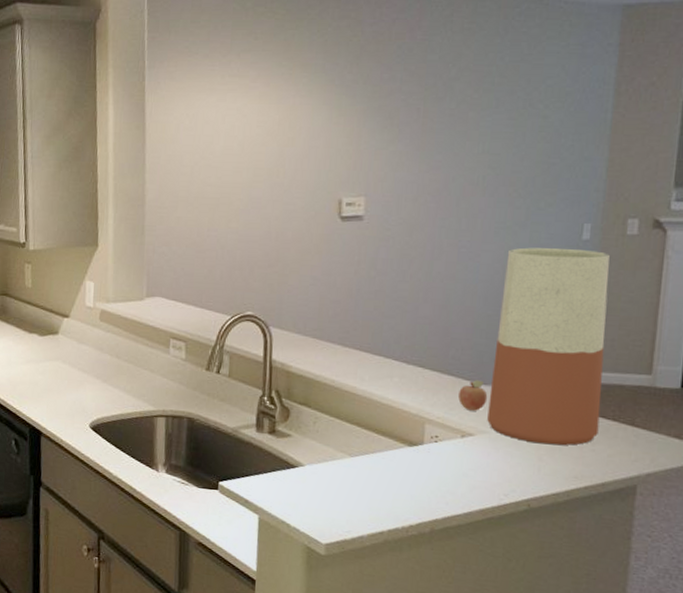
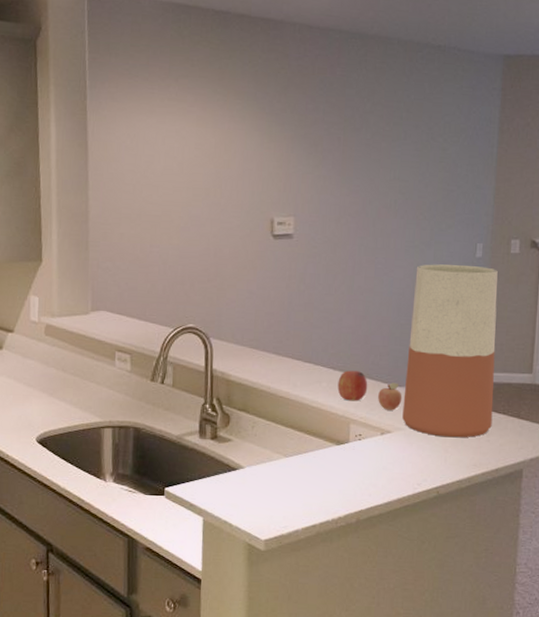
fruit: none [411,365,447,399] -> present [337,370,368,401]

